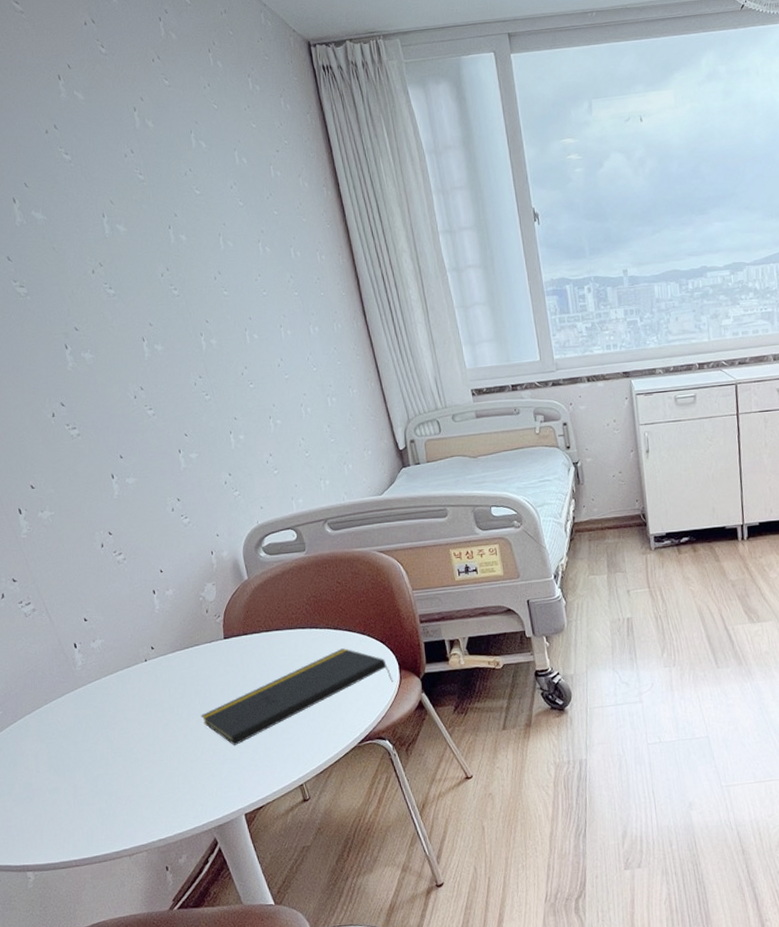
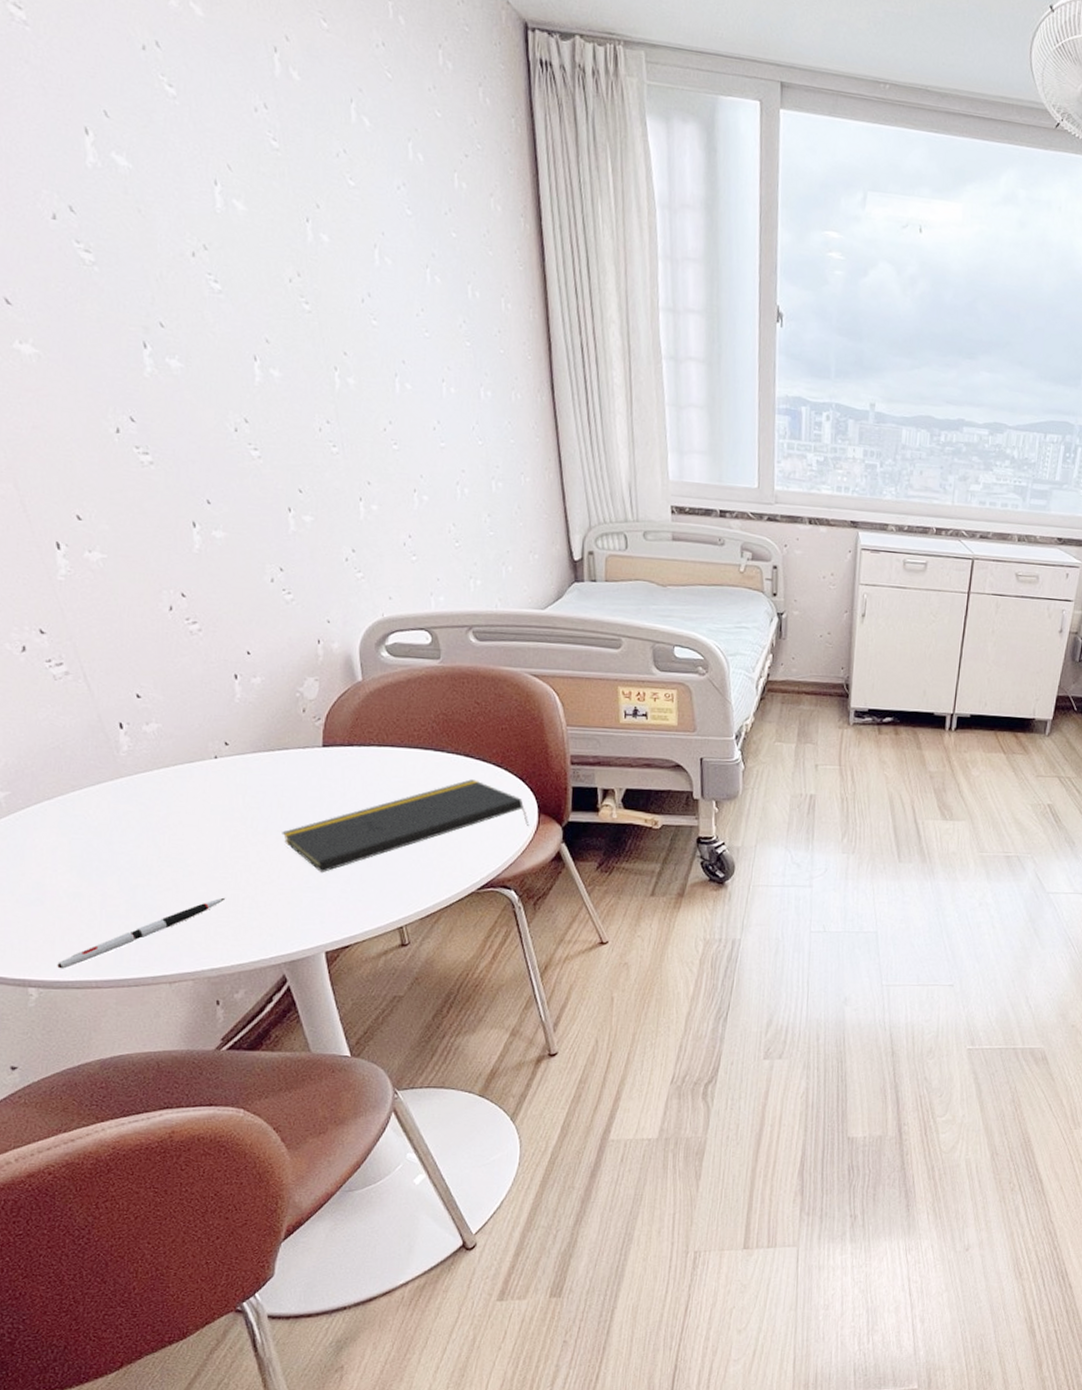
pen: none [46,777,165,853] -> present [57,897,226,969]

